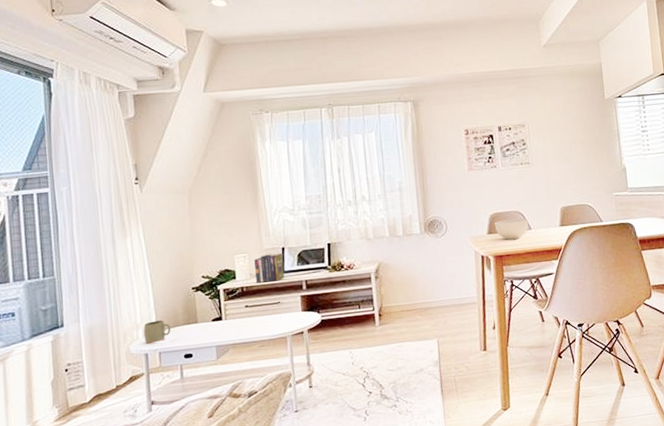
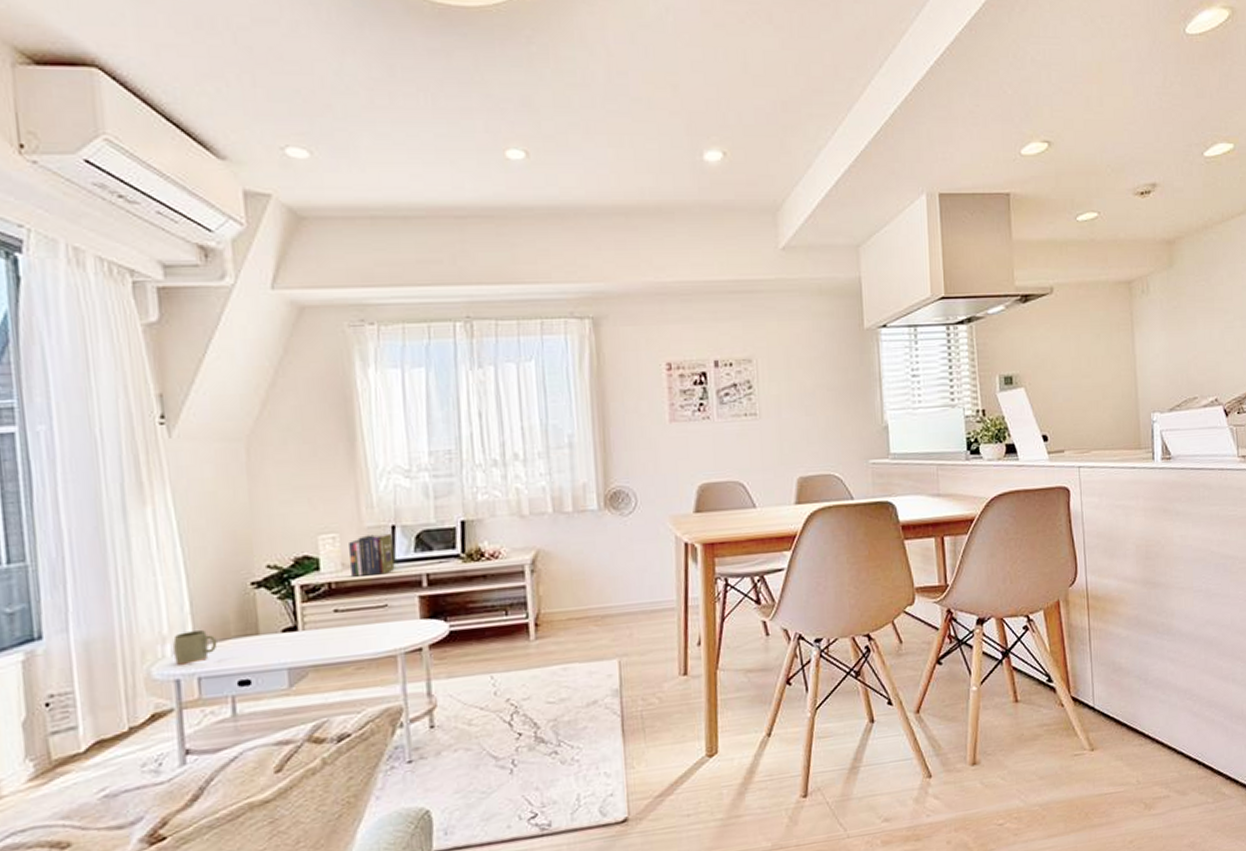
bowl: present [494,218,529,240] -> none [704,492,753,521]

